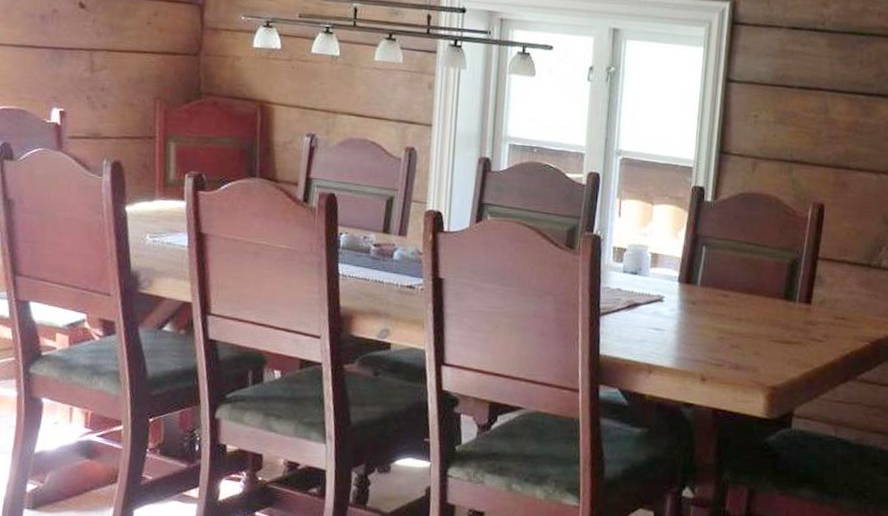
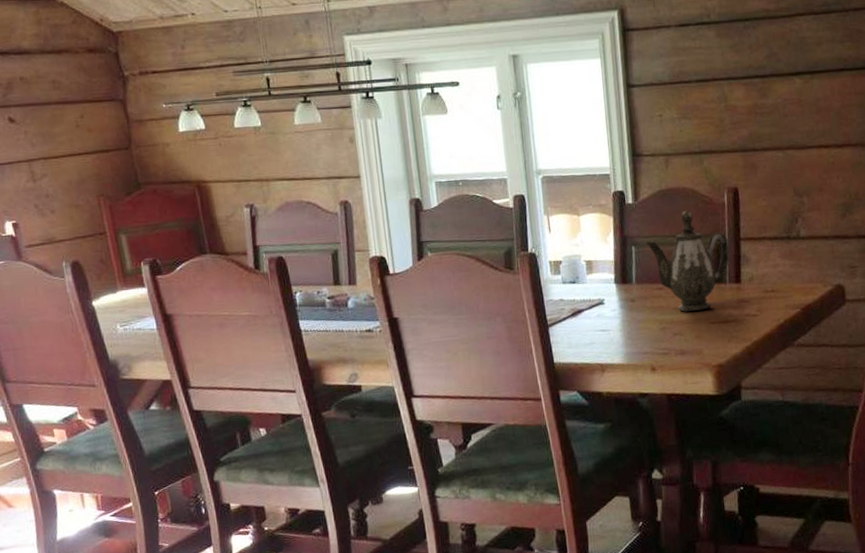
teapot: none [717,218,805,326] -> present [645,210,730,312]

